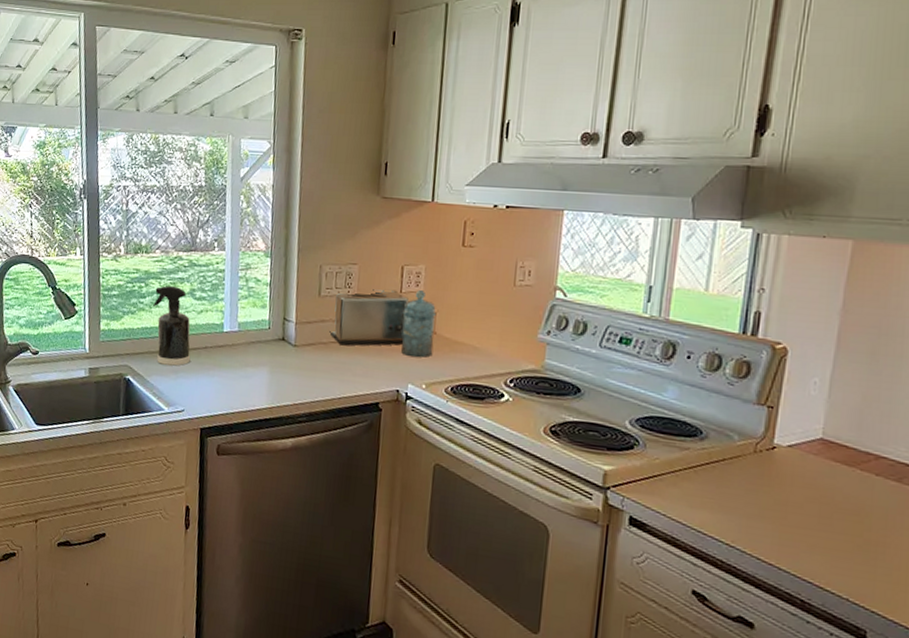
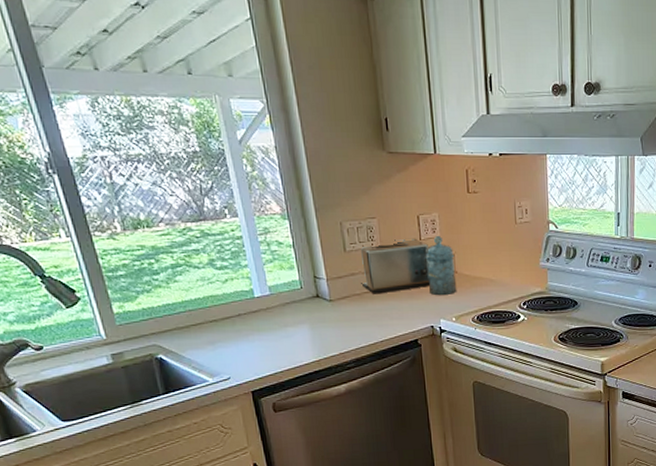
spray bottle: present [153,286,191,366] -> none [168,259,226,338]

